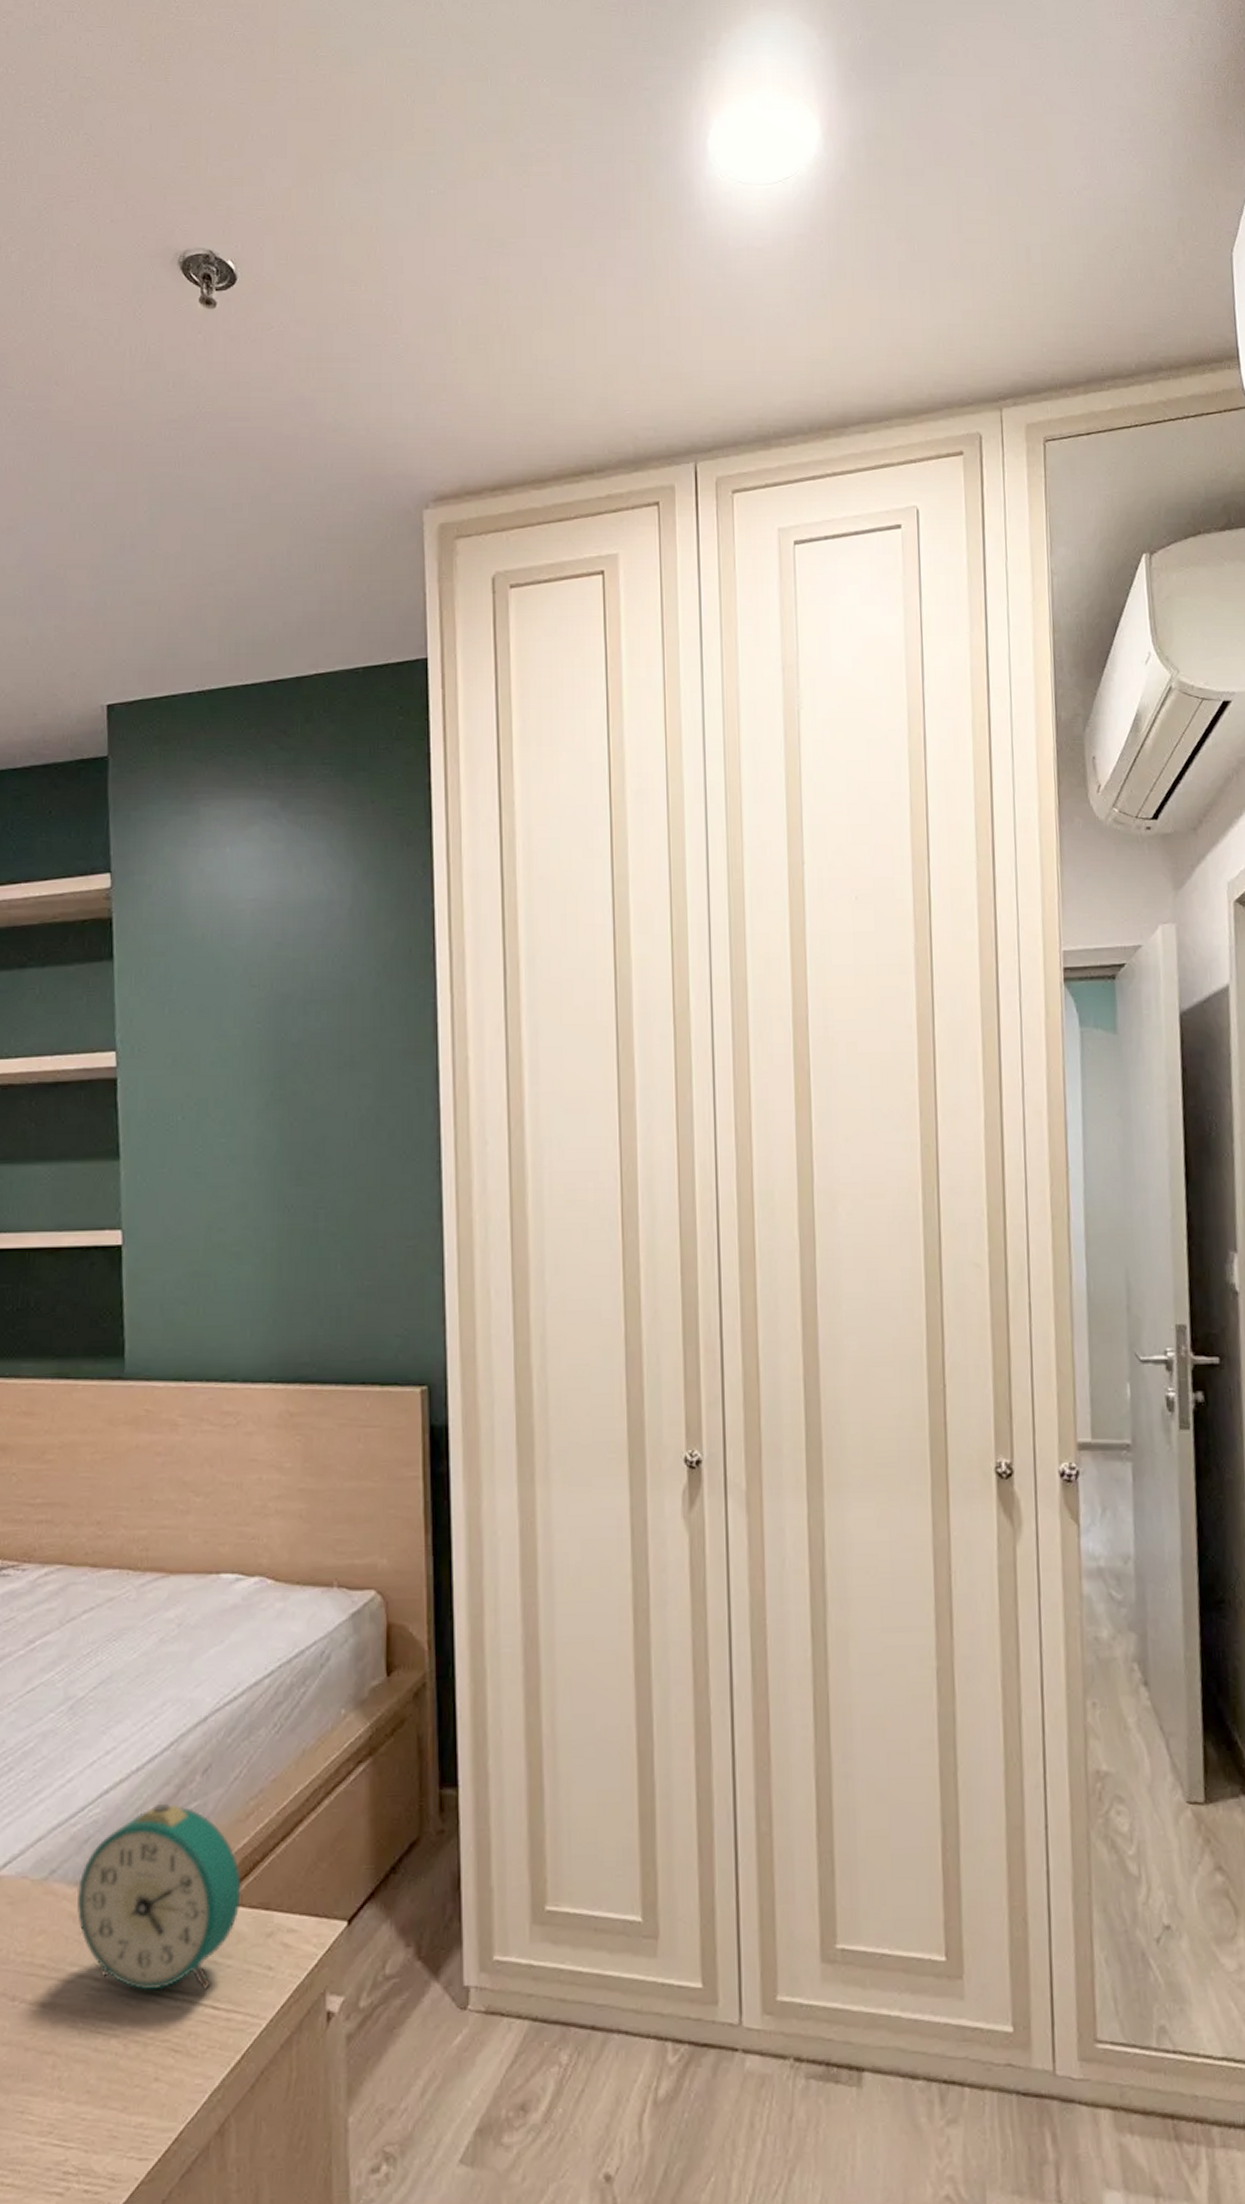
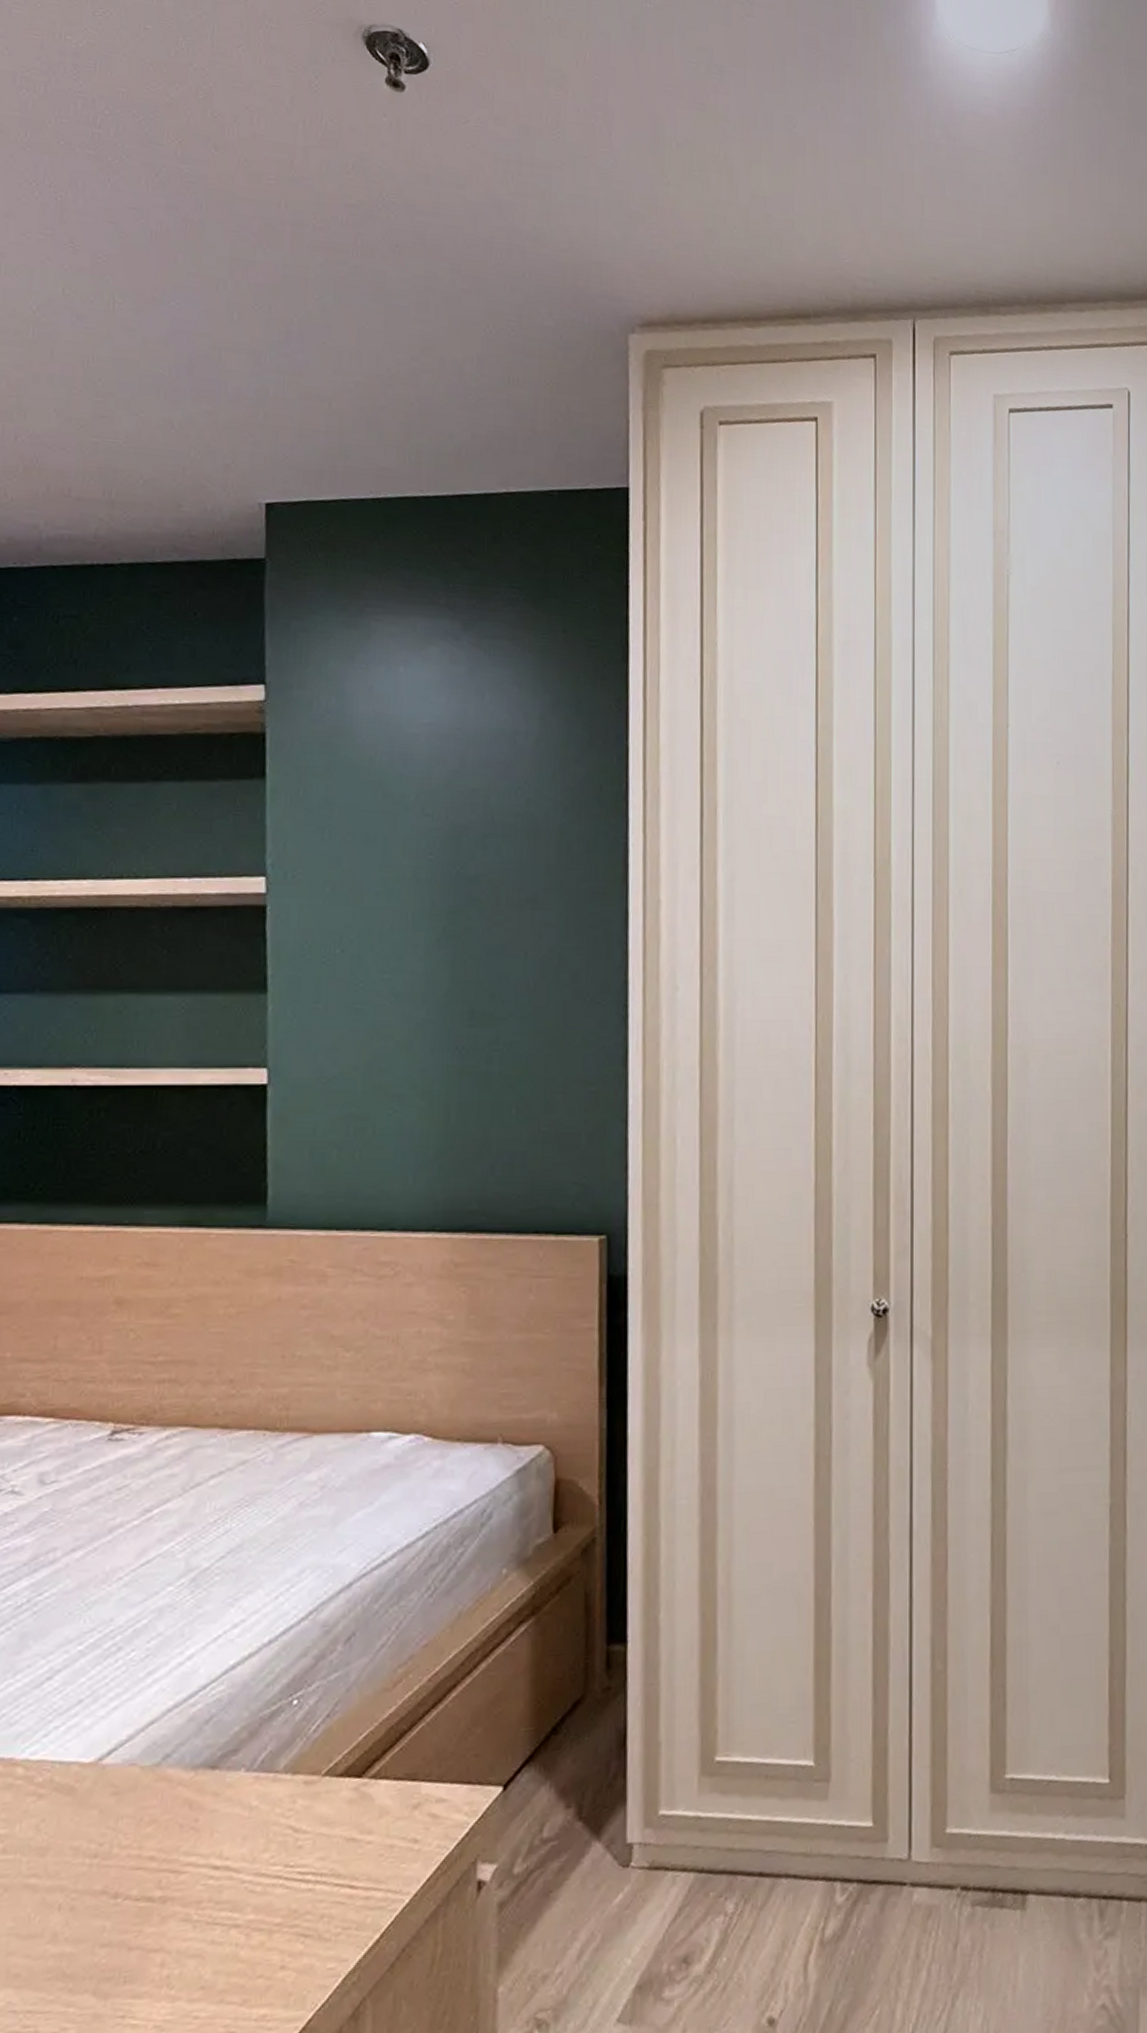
alarm clock: present [77,1803,241,1990] -> none [195,1676,386,1875]

